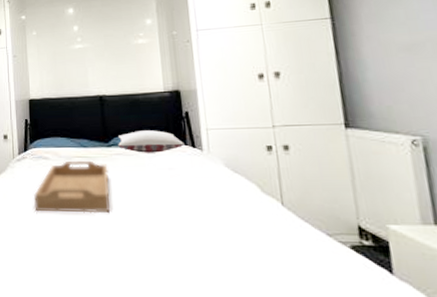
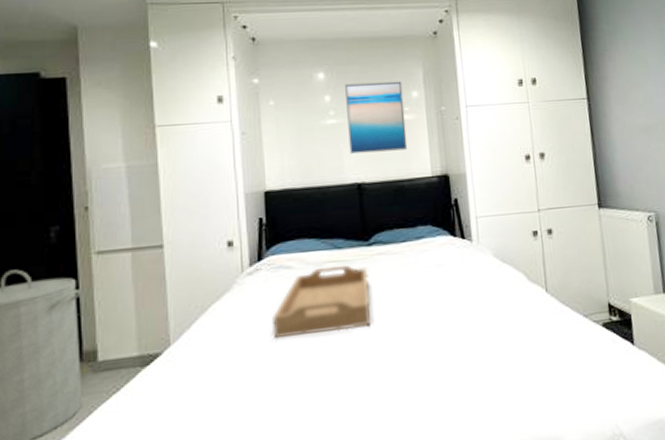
wall art: none [90,11,142,72] -> present [345,81,408,154]
pillow: present [118,130,185,153] -> none [380,222,454,250]

